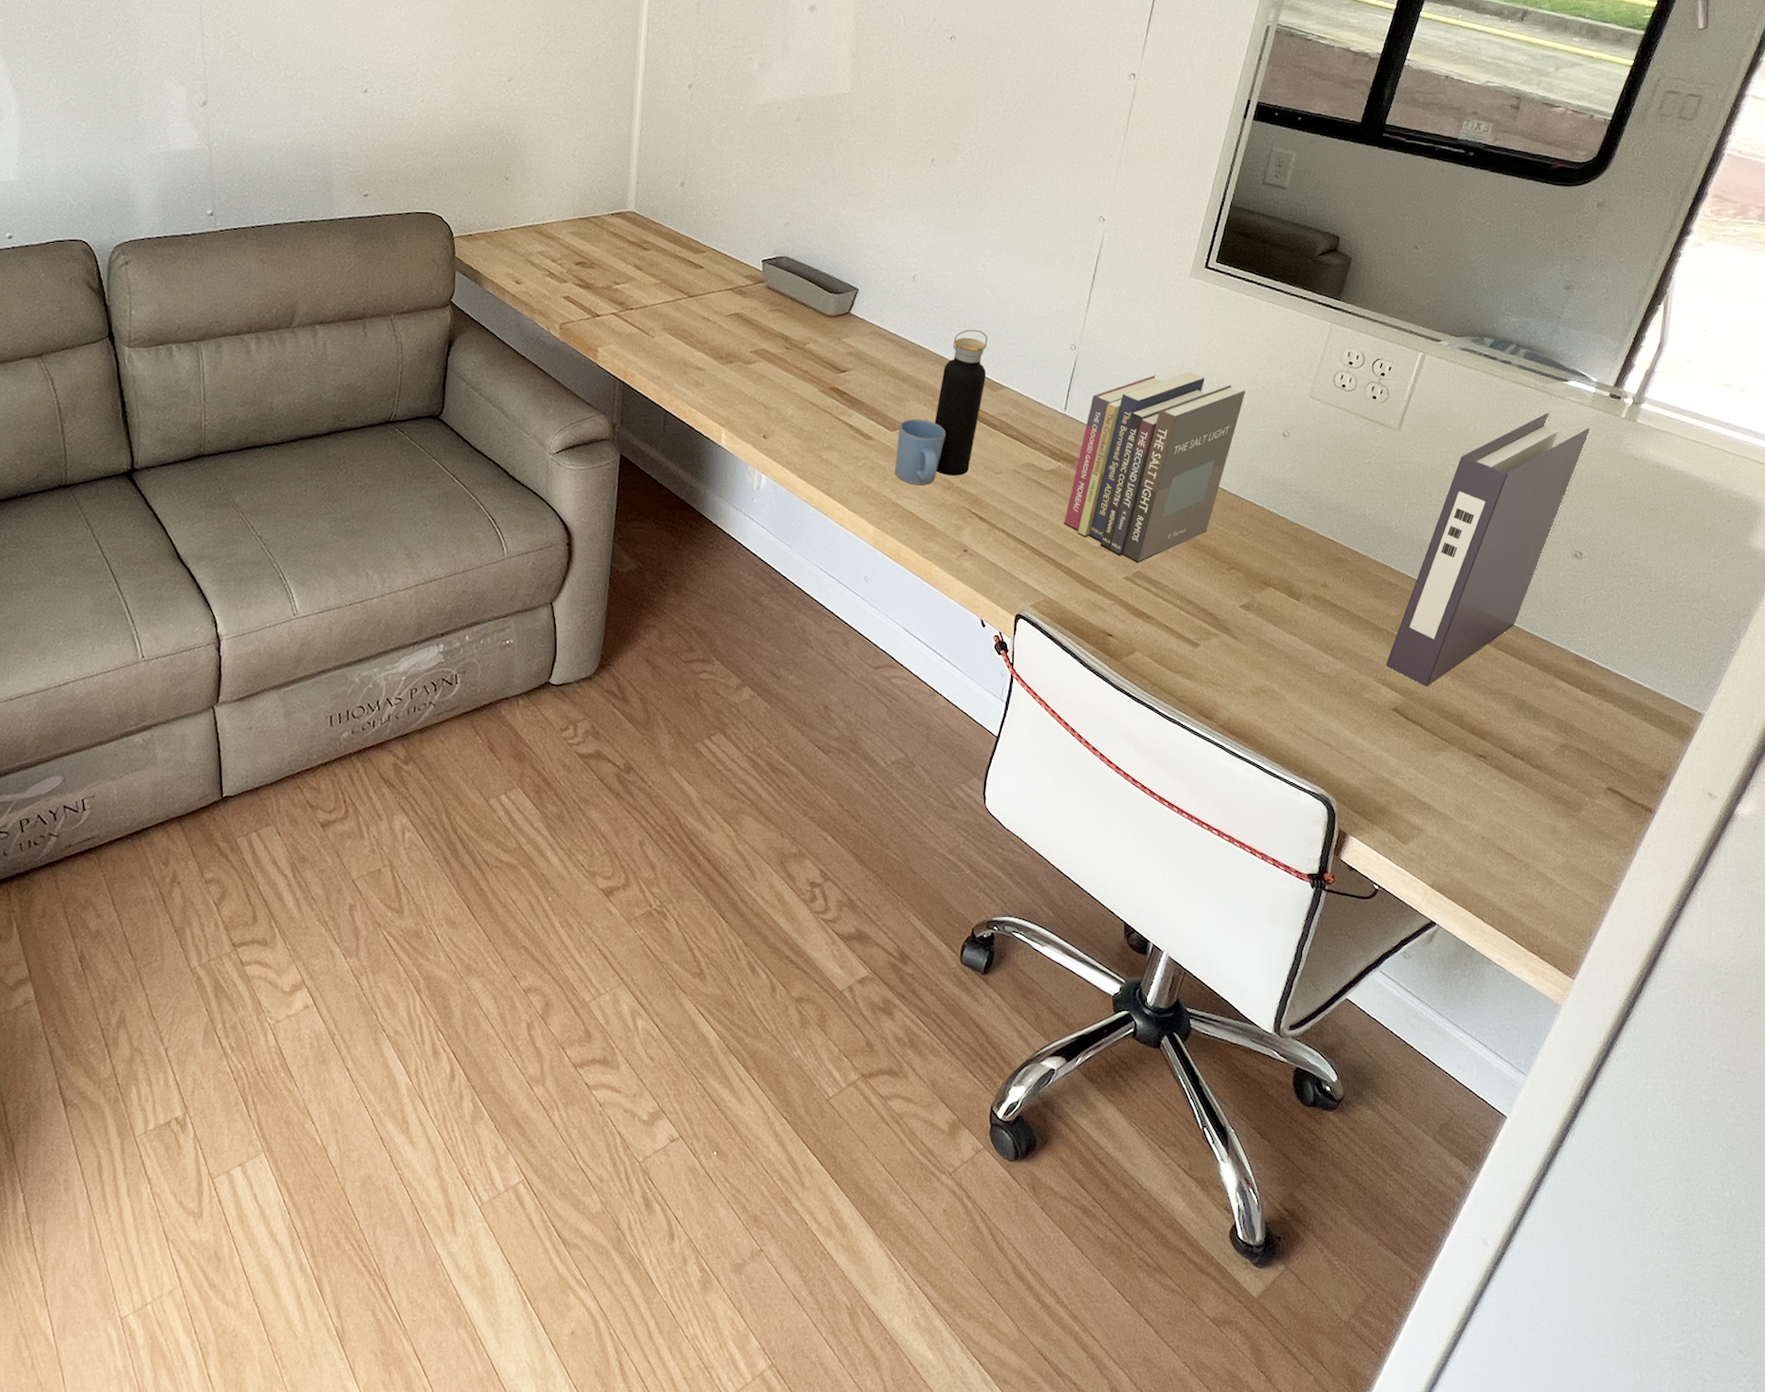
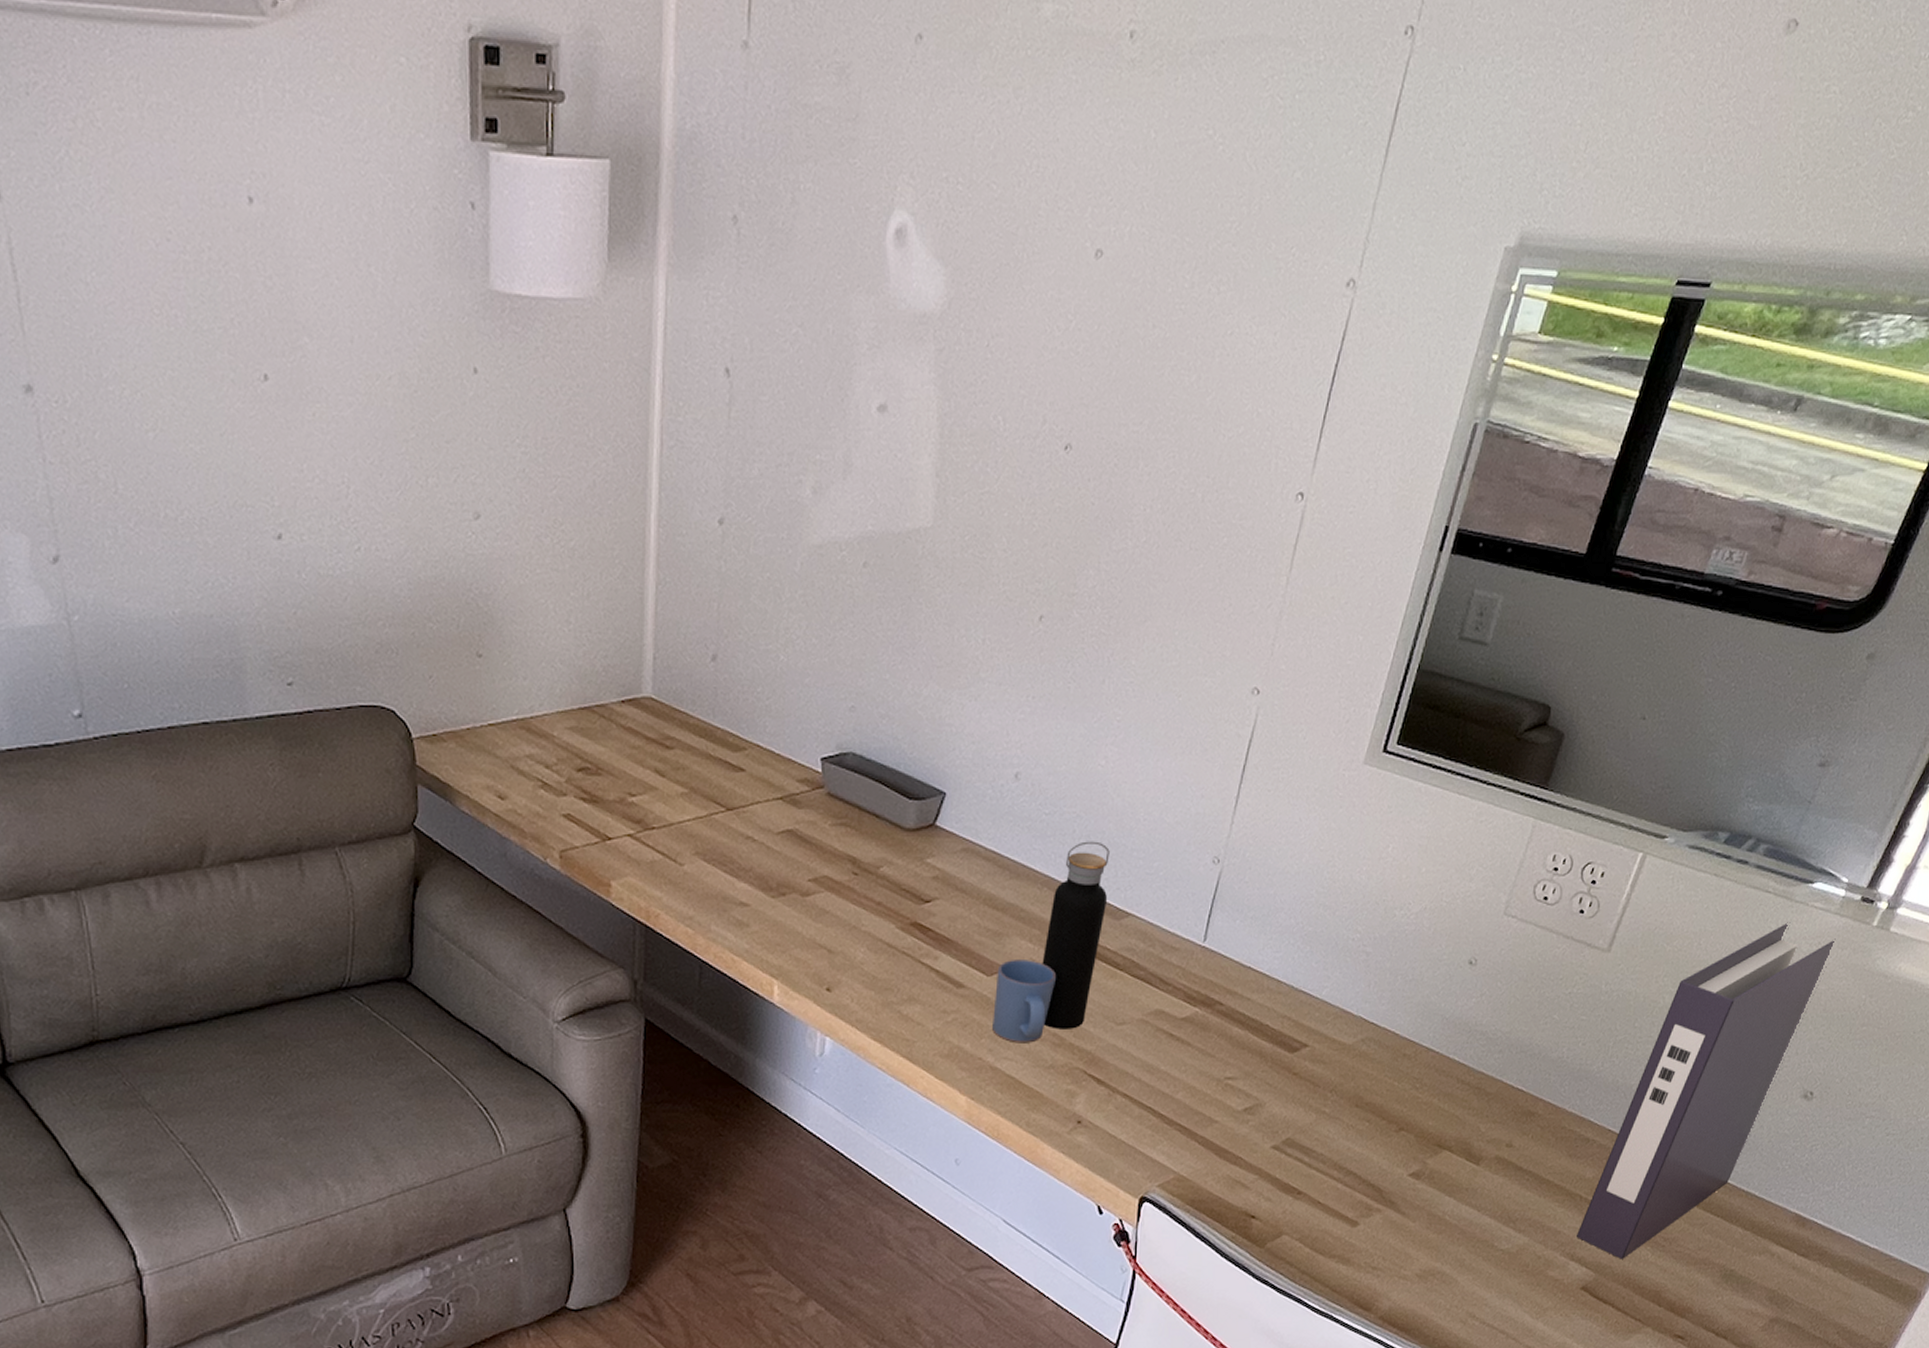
books: present [1064,372,1246,564] -> none [1200,887,1427,1129]

